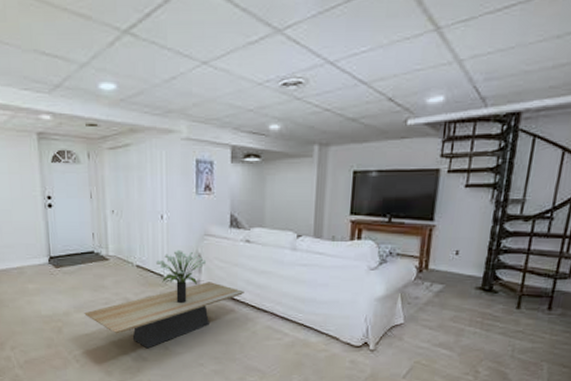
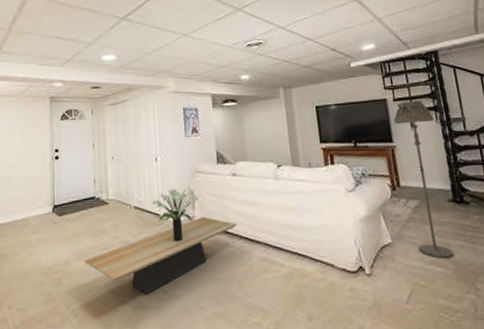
floor lamp: none [430,174,490,342] -> present [393,100,454,258]

